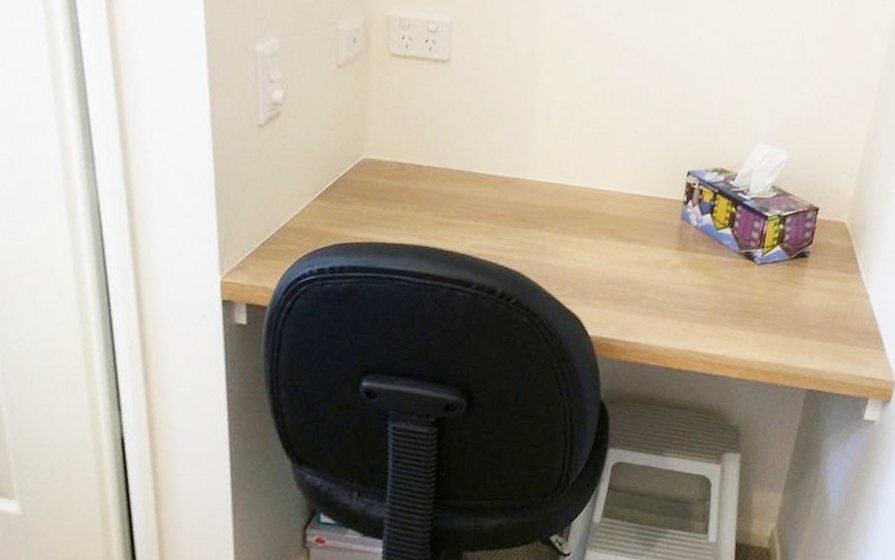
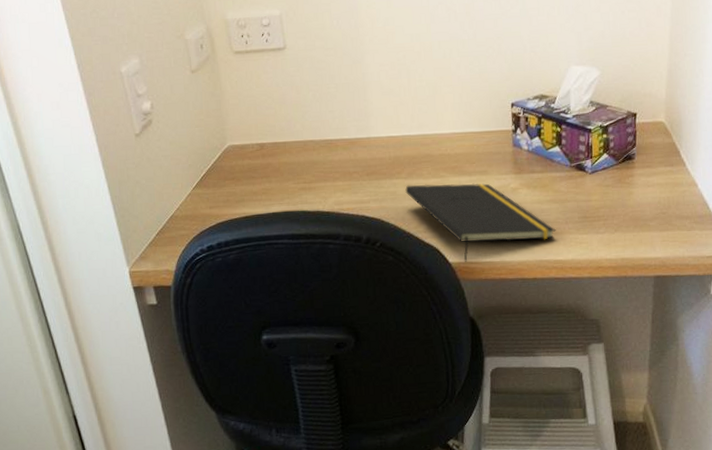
notepad: none [554,240,711,338] -> present [405,183,556,262]

